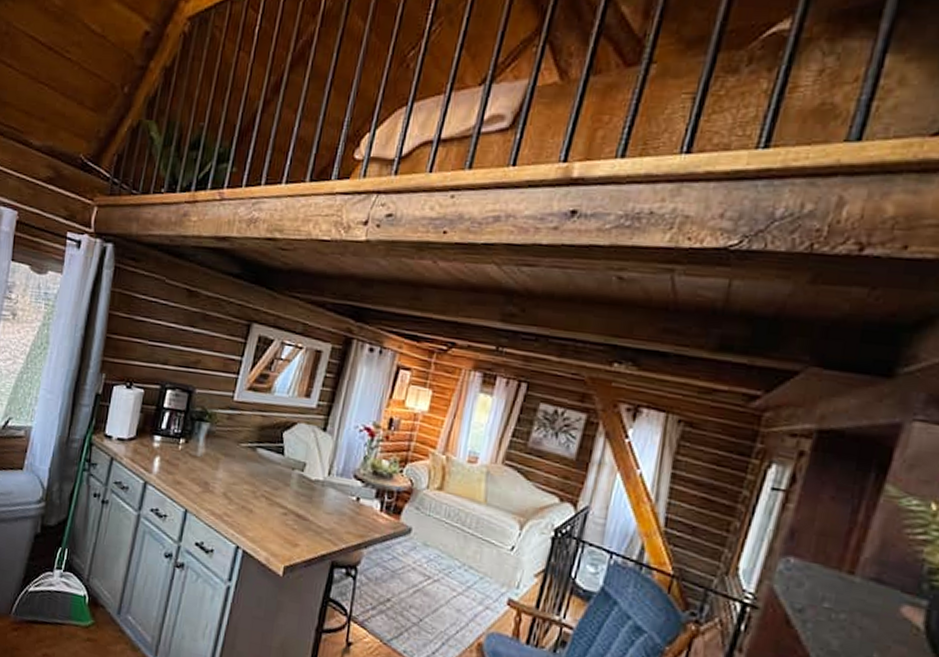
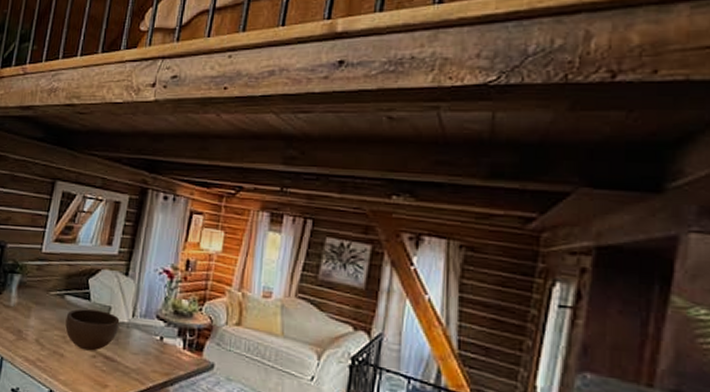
bowl: none [255,463,315,509] -> present [65,308,120,351]

